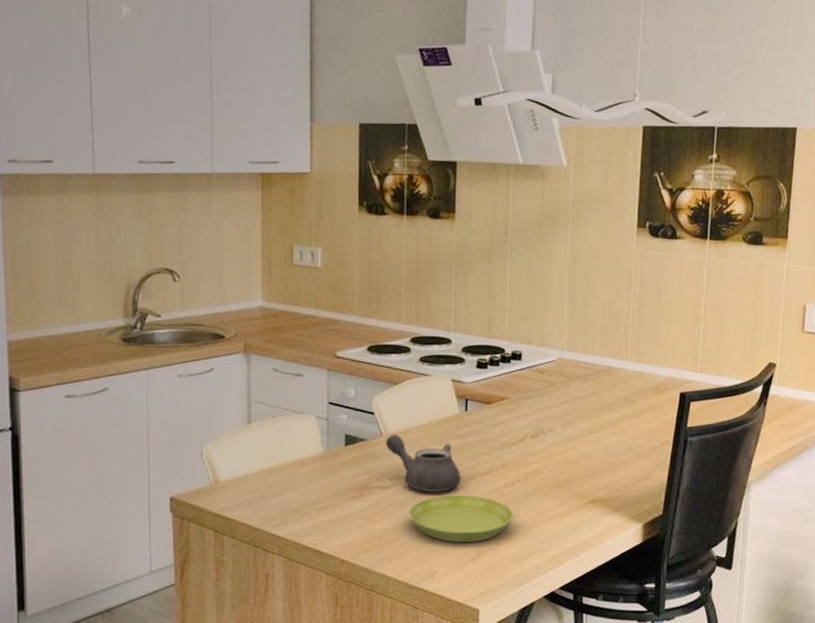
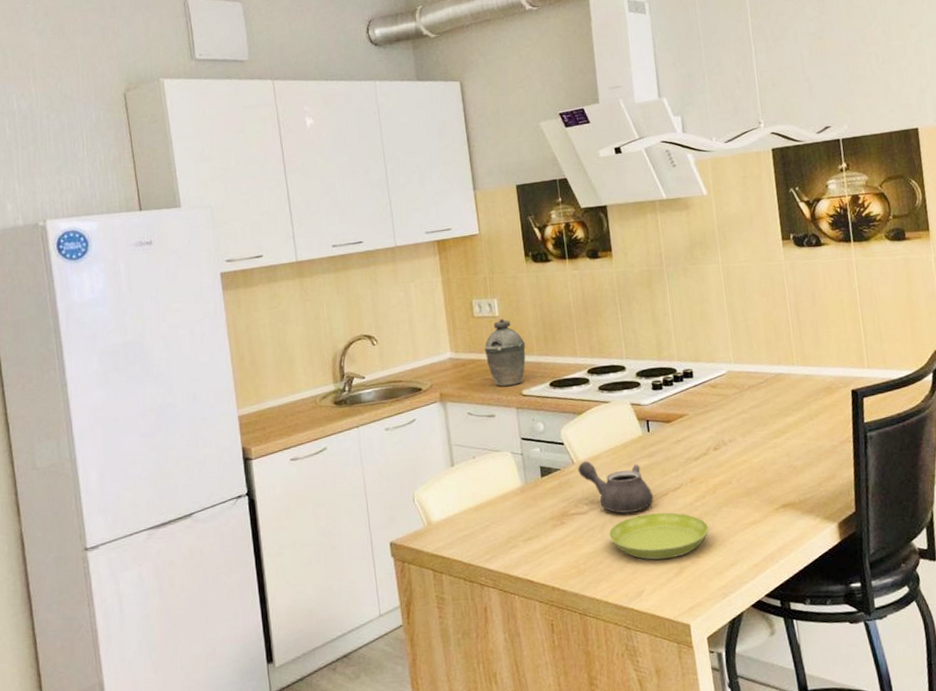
kettle: none [300,270,346,346] -> present [484,318,526,387]

